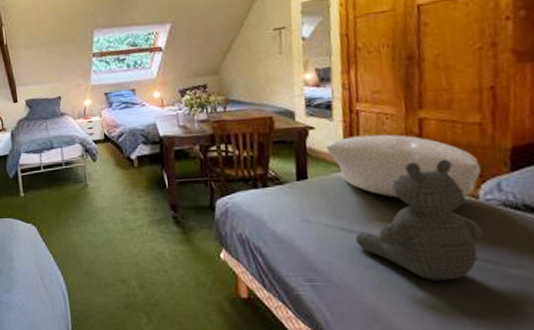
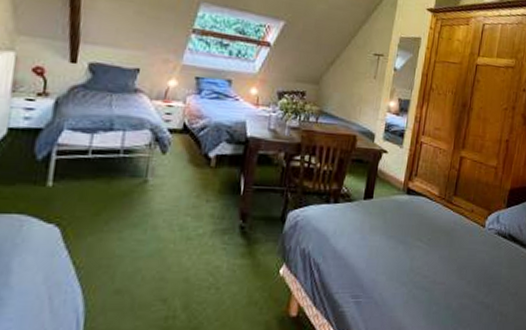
pillow: present [326,134,481,198] -> none [393,164,490,226]
teddy bear: present [355,159,483,281] -> none [398,192,483,296]

